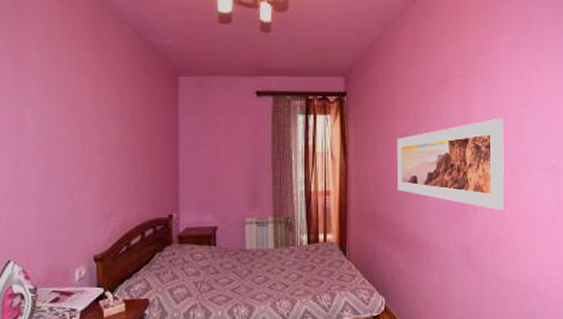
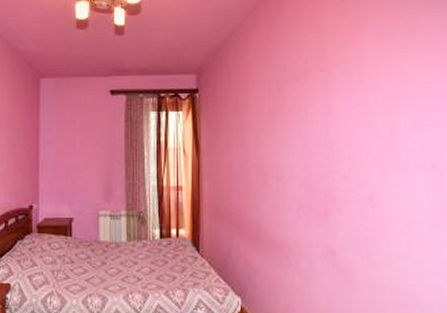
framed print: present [397,118,504,211] -> none [252,112,375,211]

